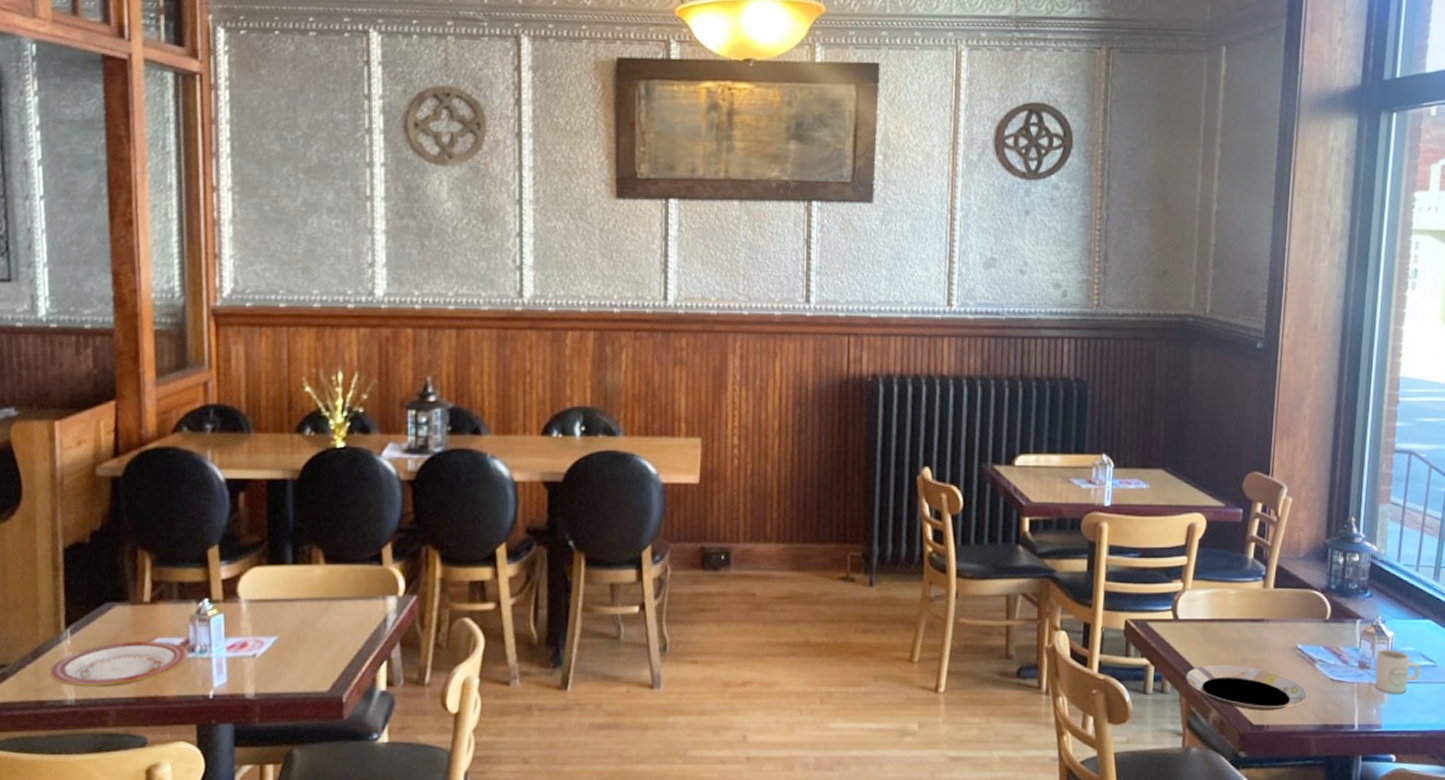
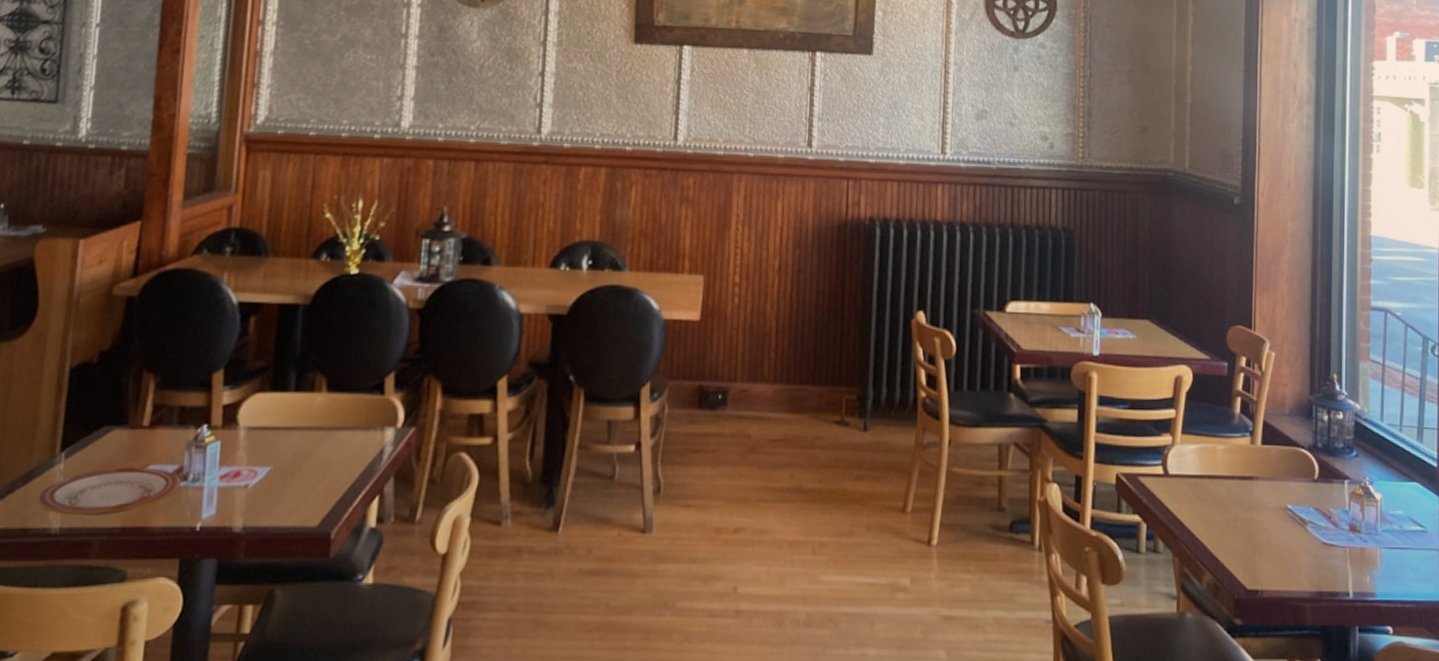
plate: present [1186,664,1308,710] -> none [1178,523,1301,574]
mug: present [1374,649,1420,696] -> none [1365,512,1410,562]

